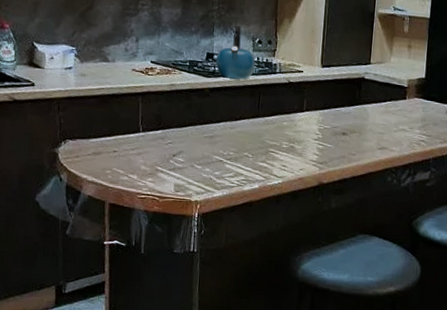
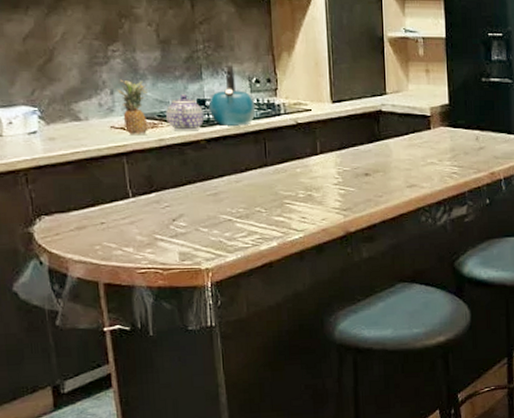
fruit: none [141,29,168,79] -> present [117,79,149,134]
teapot: none [179,47,212,80] -> present [166,95,205,131]

